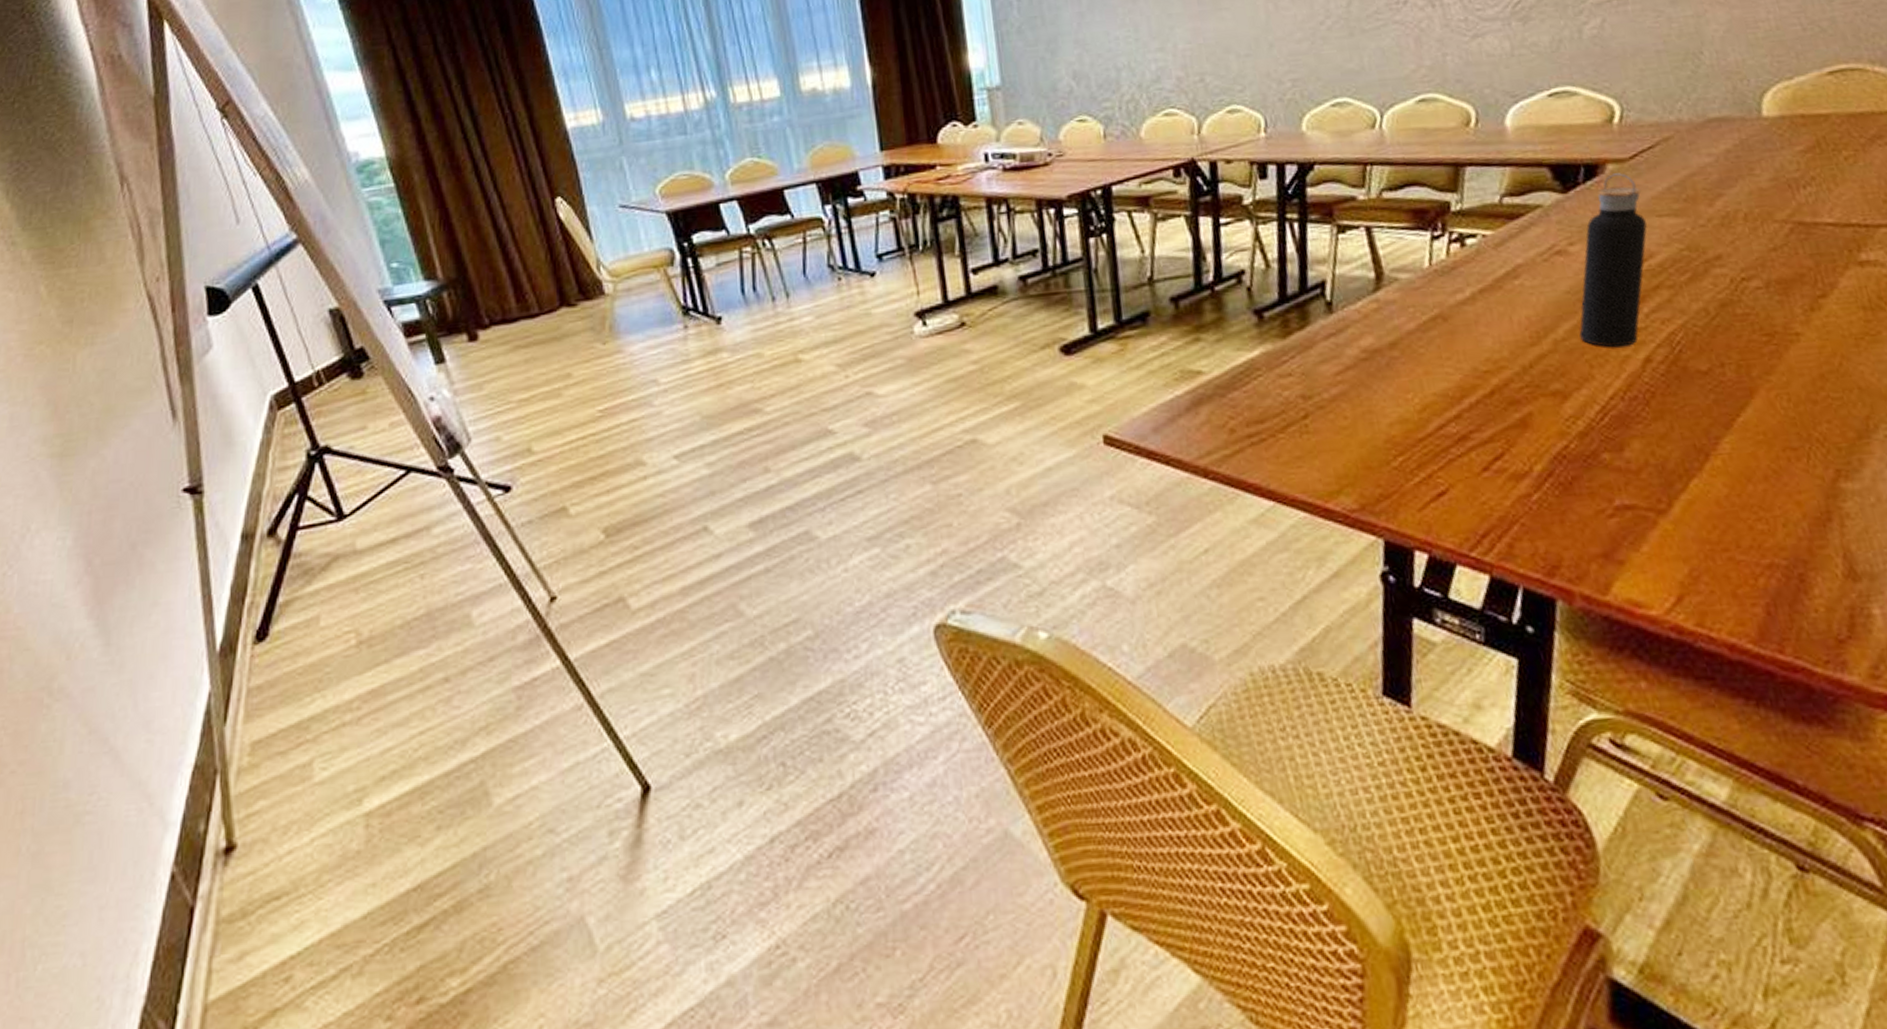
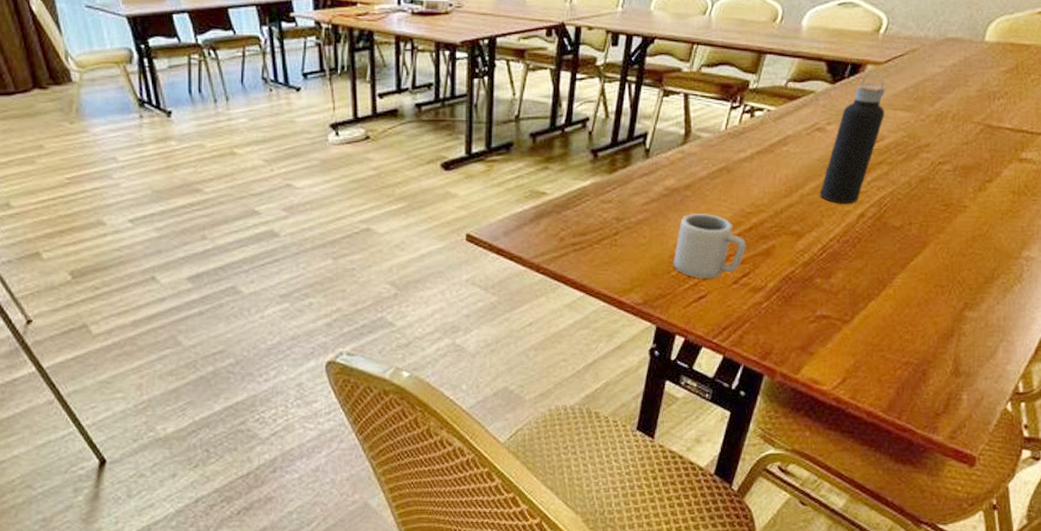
cup: none [1391,378,1492,469] -> present [673,214,746,279]

